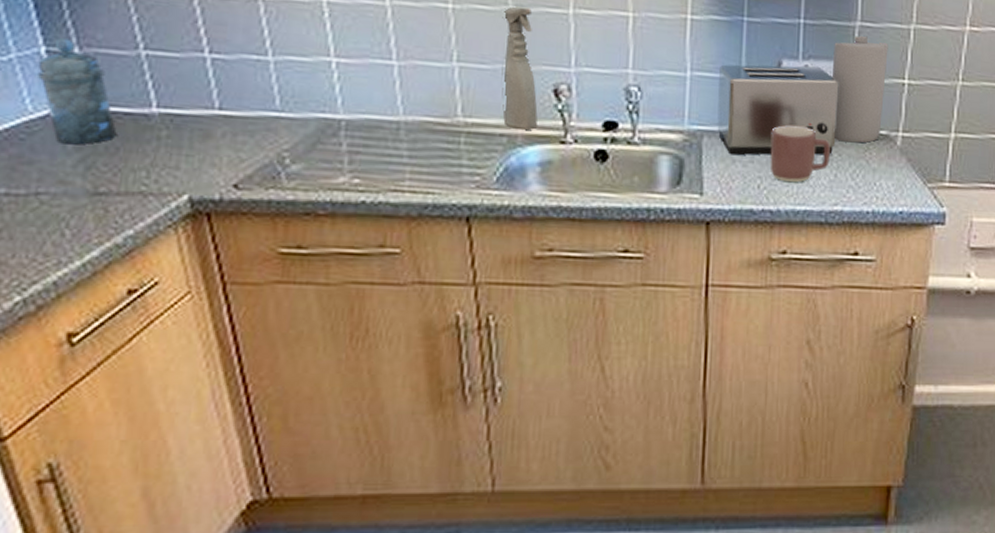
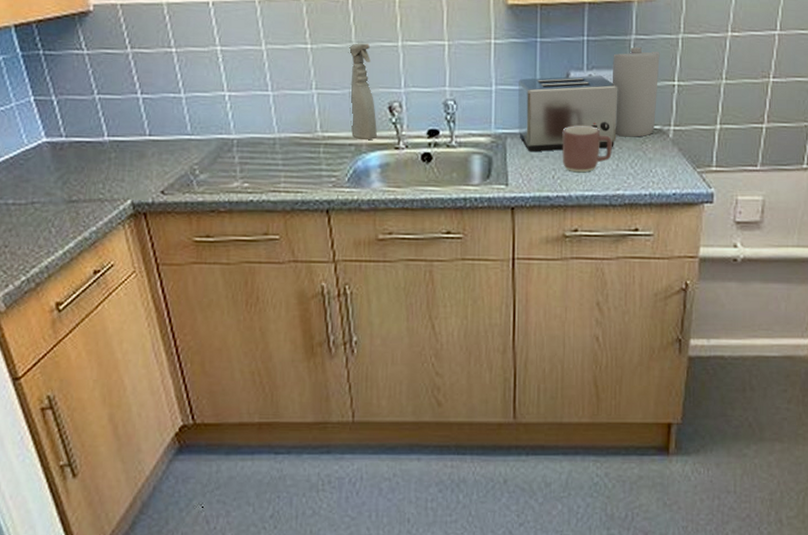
canister: present [36,37,117,145] -> none [29,89,82,167]

